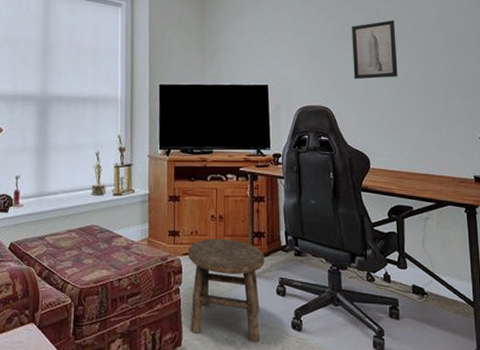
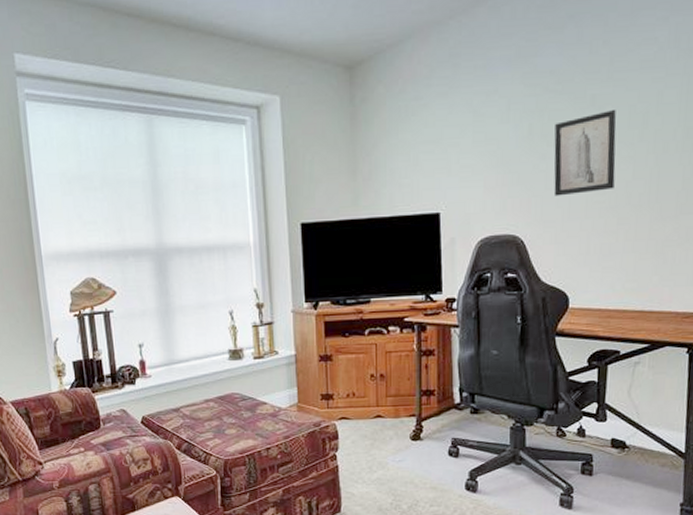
stool: present [188,239,265,344] -> none [344,400,435,507]

